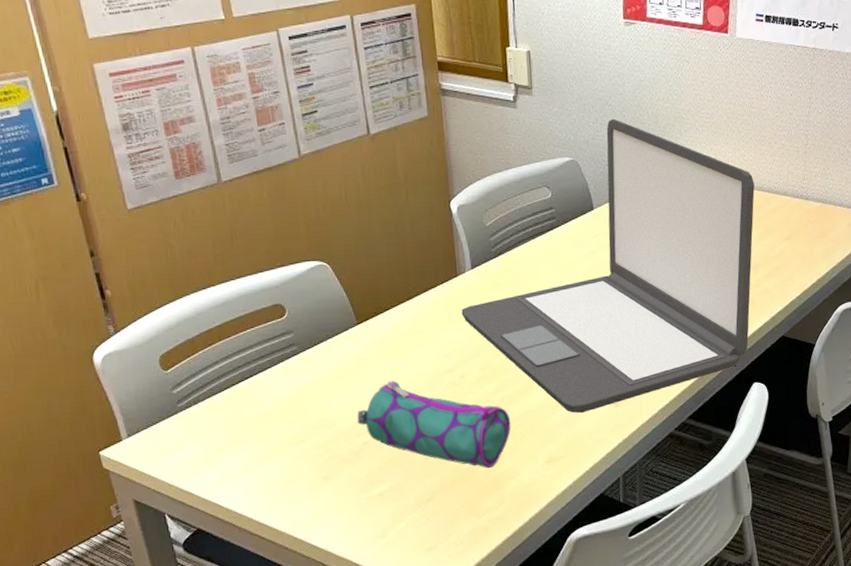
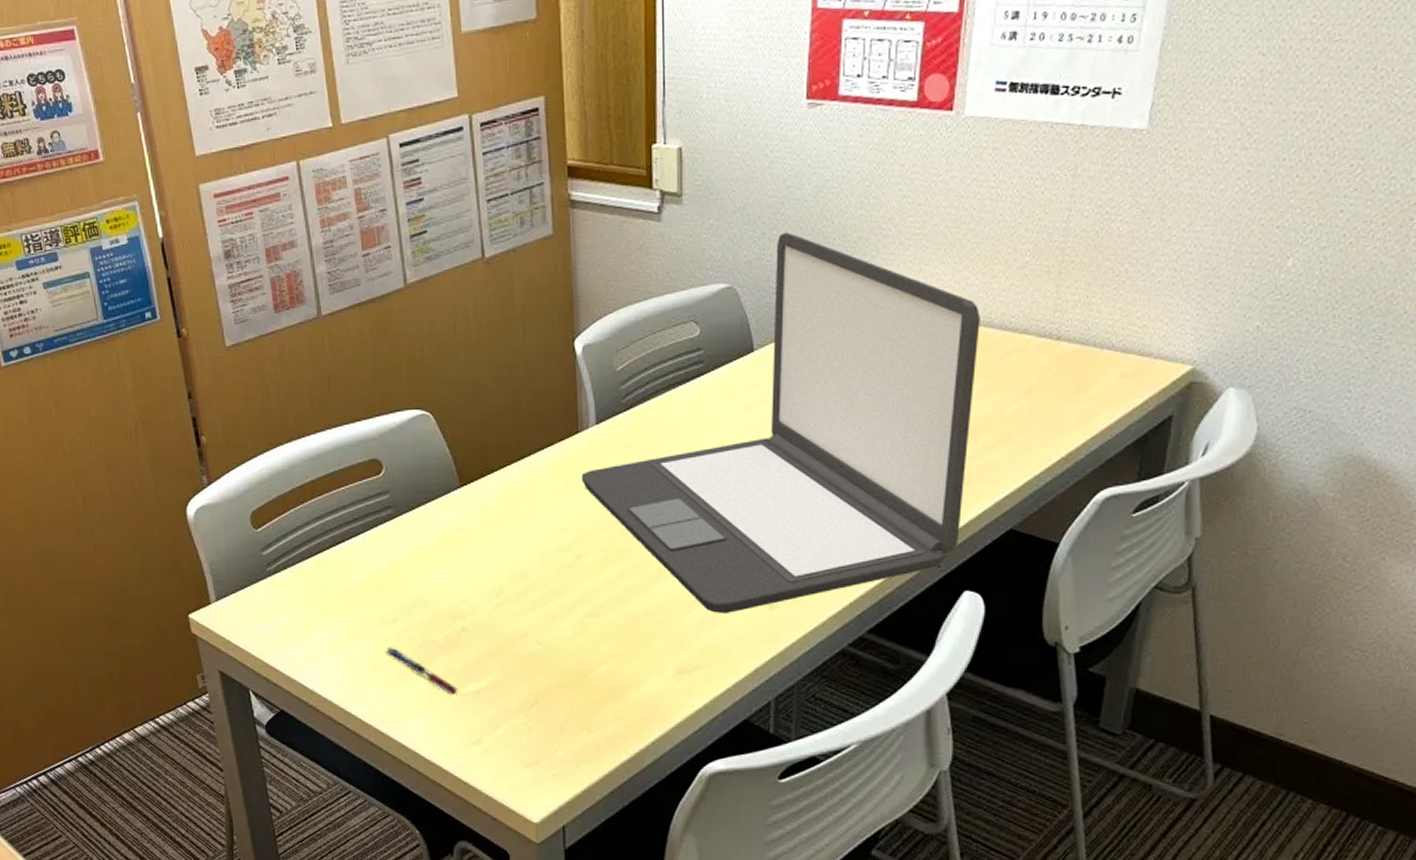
pen: none [295,463,365,499] -> present [385,647,459,695]
pencil case: present [357,380,511,469] -> none [455,557,635,674]

